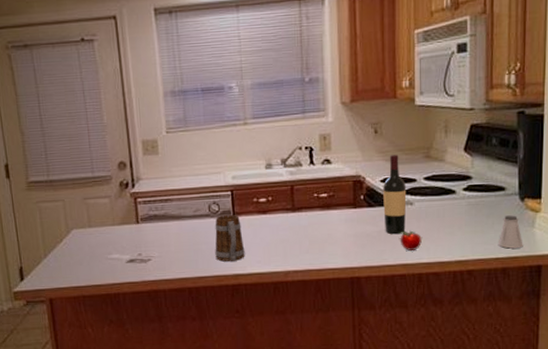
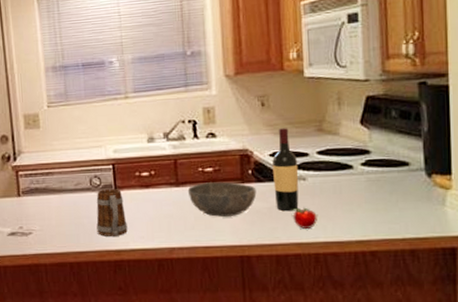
bowl: none [303,207,368,241] -> present [187,182,257,218]
saltshaker: present [497,215,523,249] -> none [403,192,434,229]

